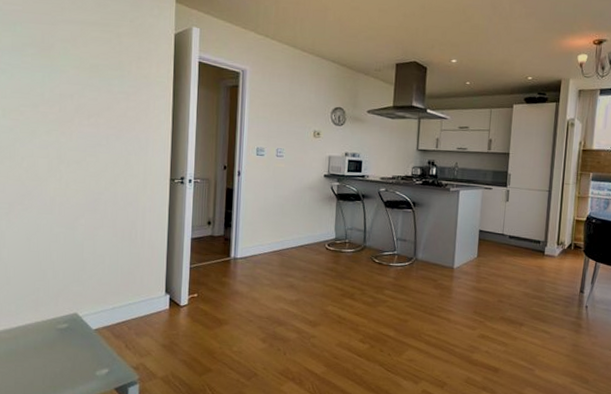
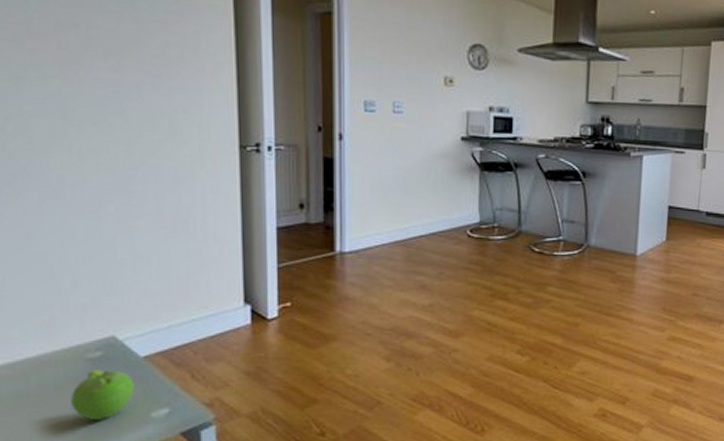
fruit: none [44,337,87,375] -> present [71,369,134,420]

